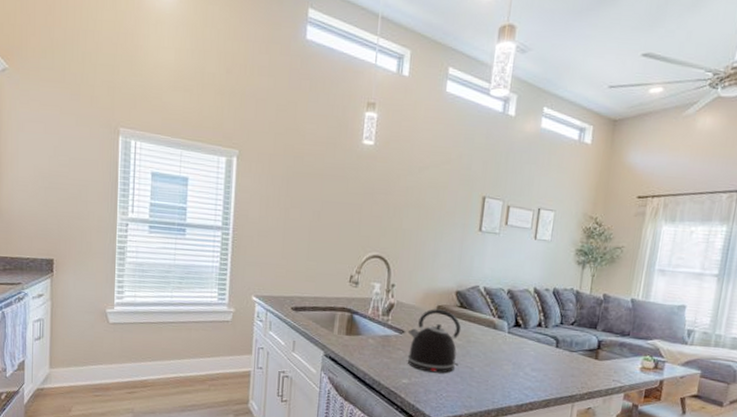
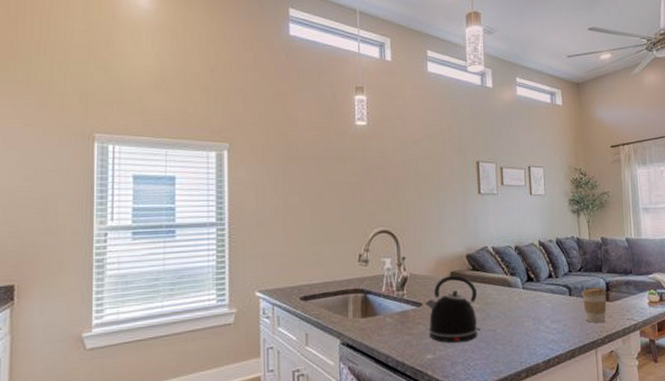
coffee cup: none [568,342,597,380] -> present [581,286,607,323]

